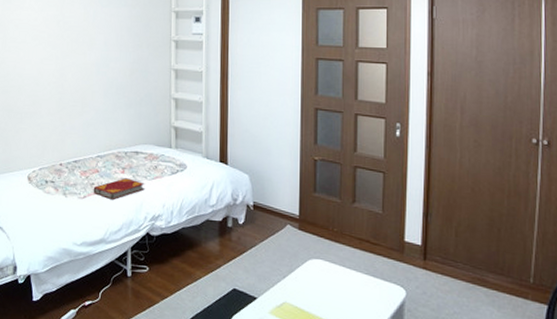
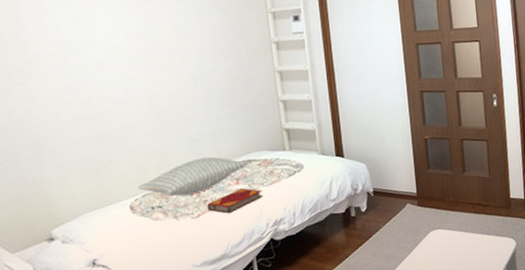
pillow: none [36,142,136,176] -> present [137,157,249,197]

